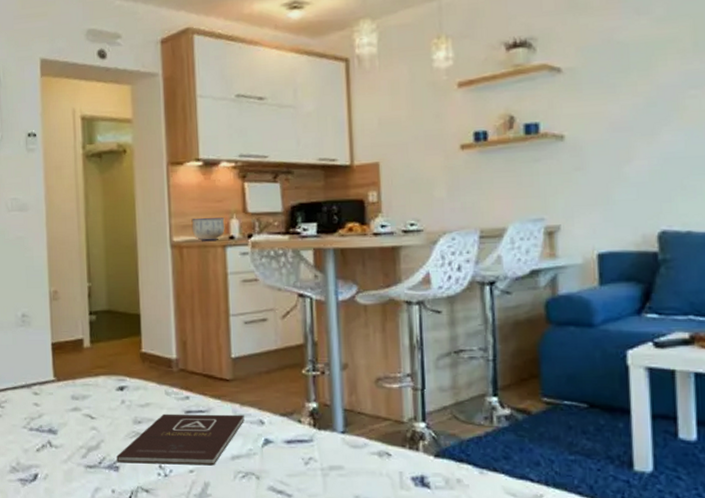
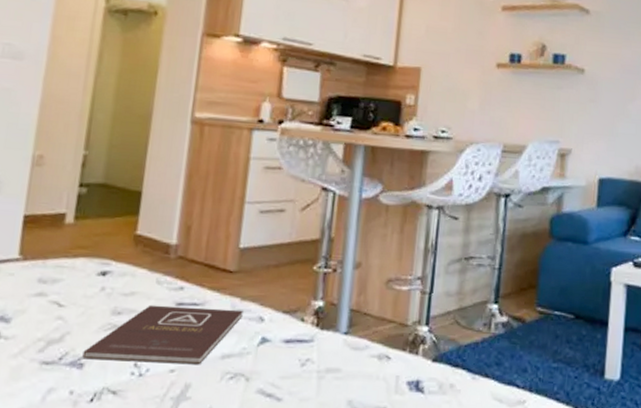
bowl: present [191,217,225,242] -> none [218,96,257,123]

